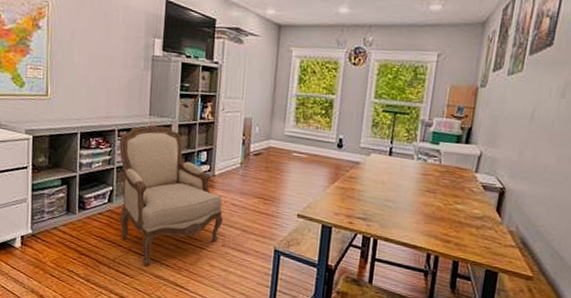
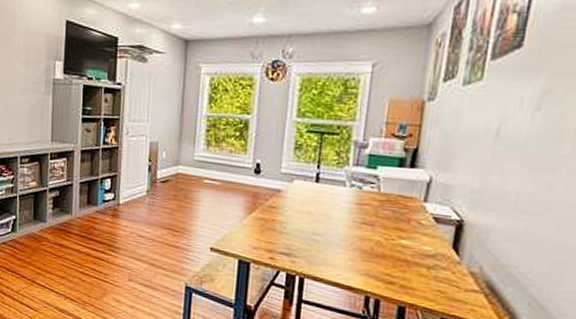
armchair: present [119,125,223,267] -> none [22,151,130,300]

